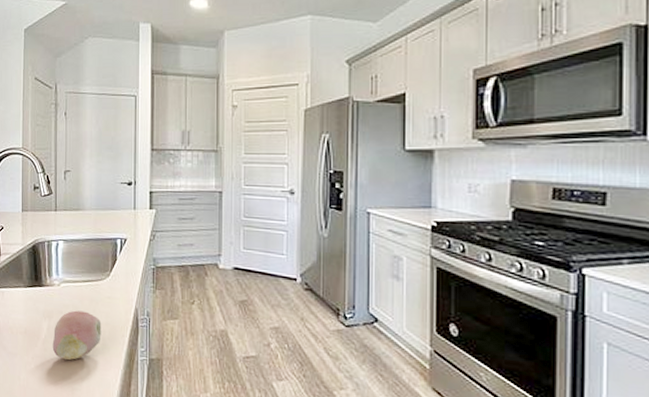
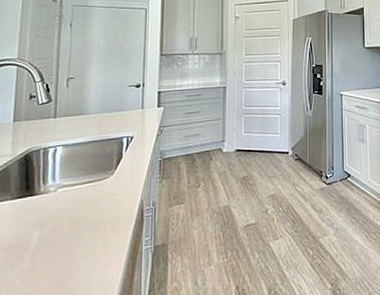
fruit: present [52,310,102,360] -> none [43,212,103,267]

